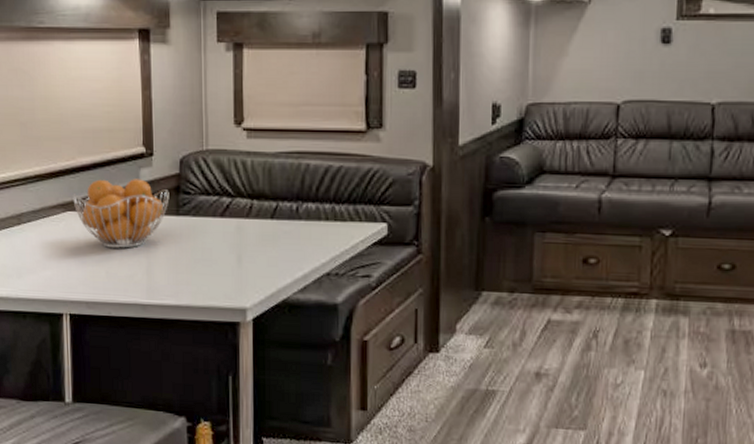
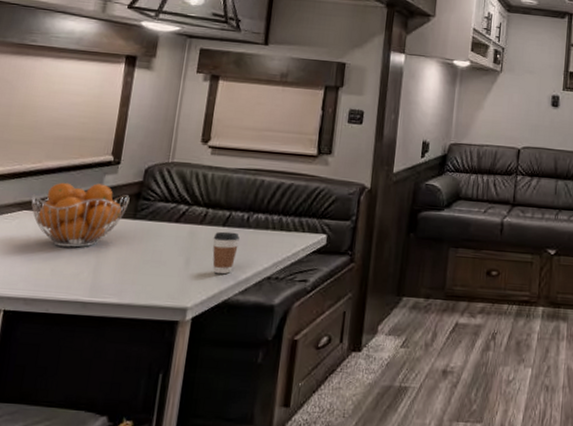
coffee cup: none [263,224,290,272] -> present [212,231,239,275]

